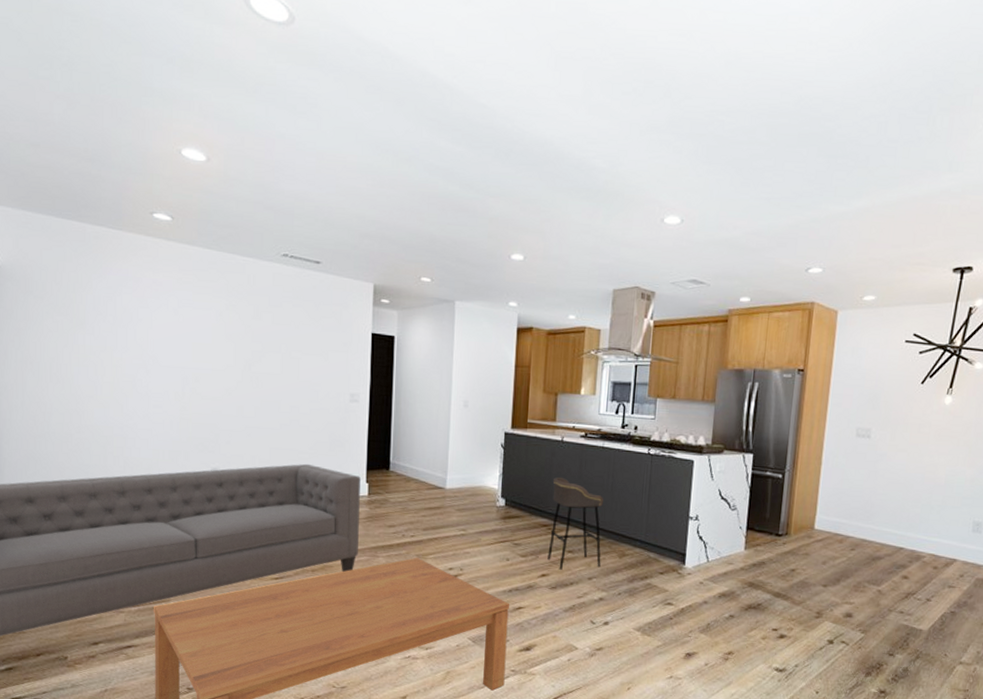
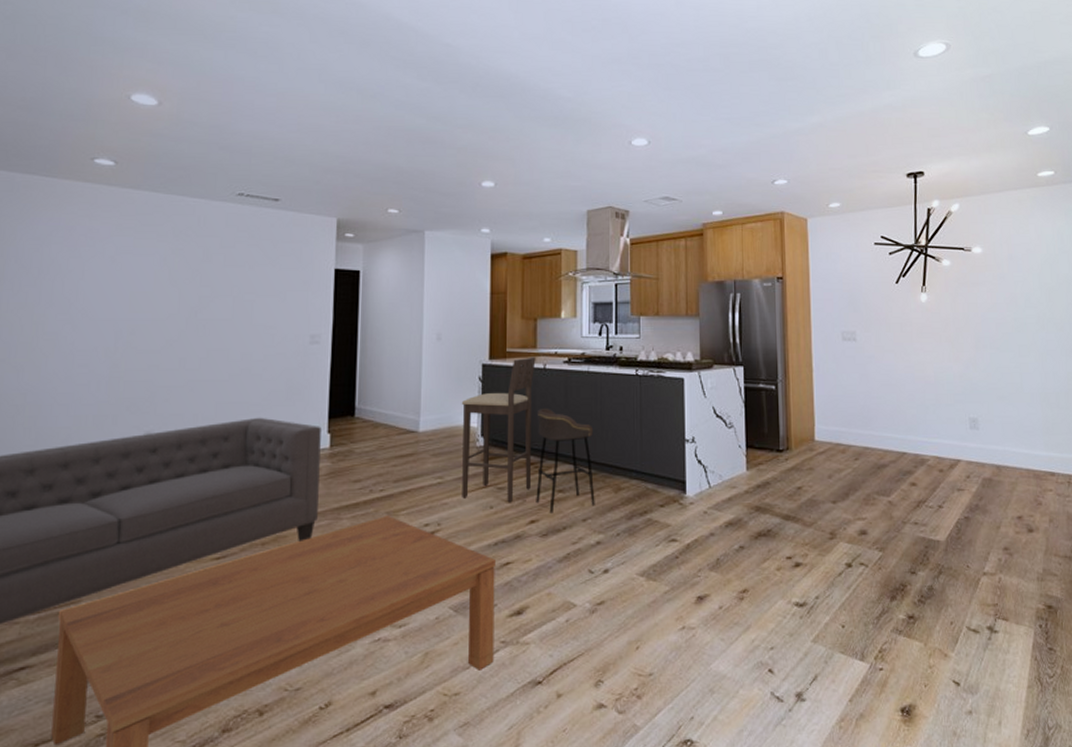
bar stool: none [482,429,555,558] -> present [461,357,536,503]

